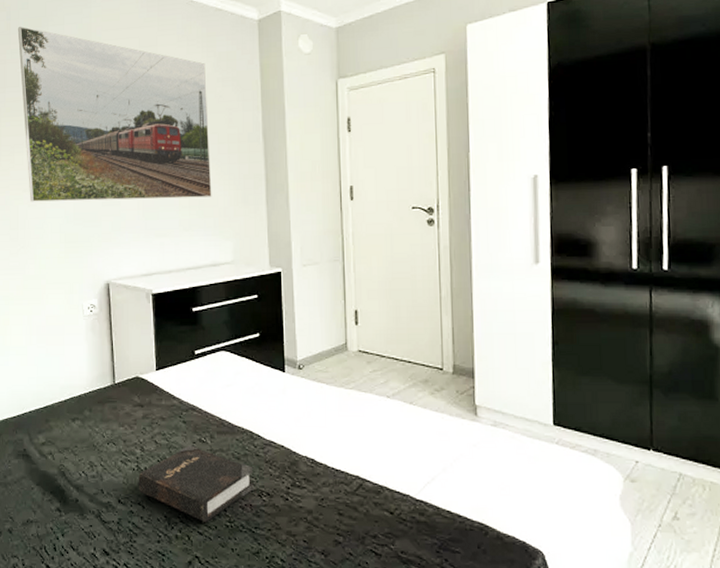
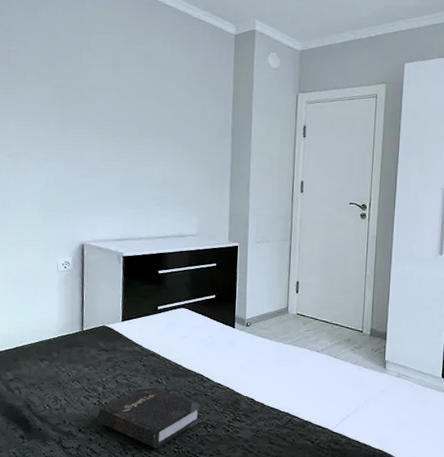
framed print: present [17,26,212,202] -> none [11,8,186,179]

